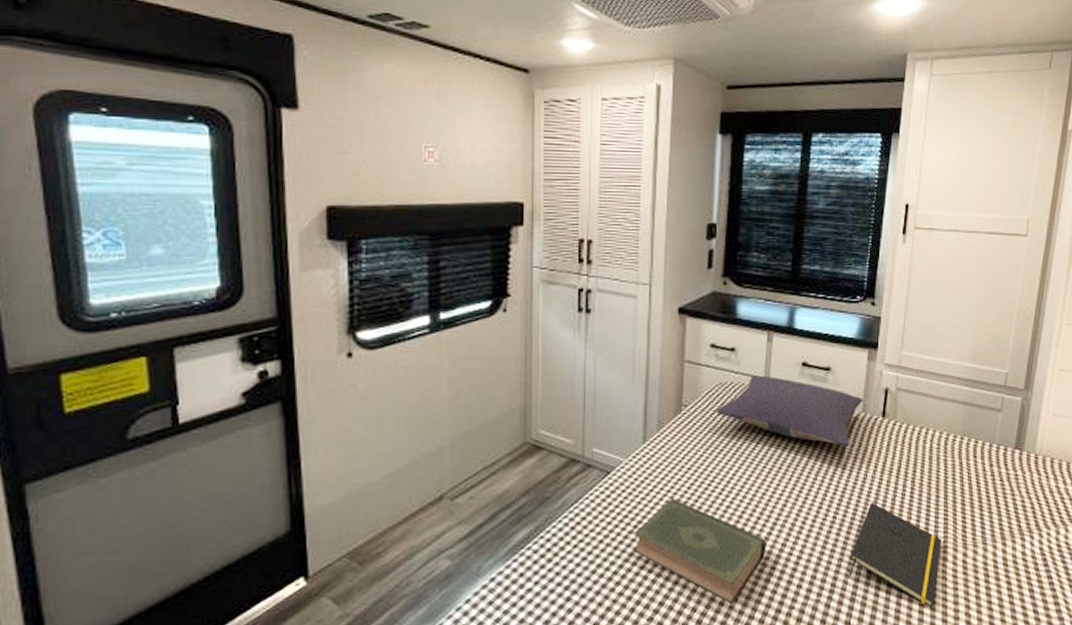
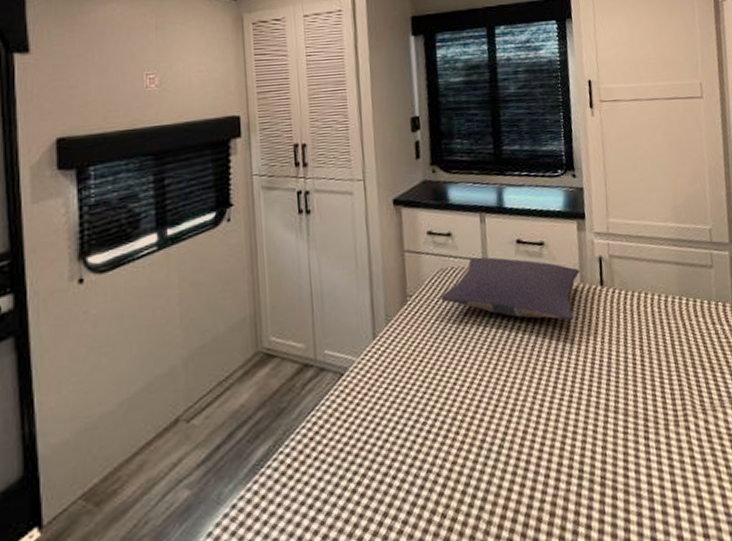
book: present [633,498,767,605] -> none [373,394,509,506]
notepad: present [849,502,942,607] -> none [592,375,685,484]

